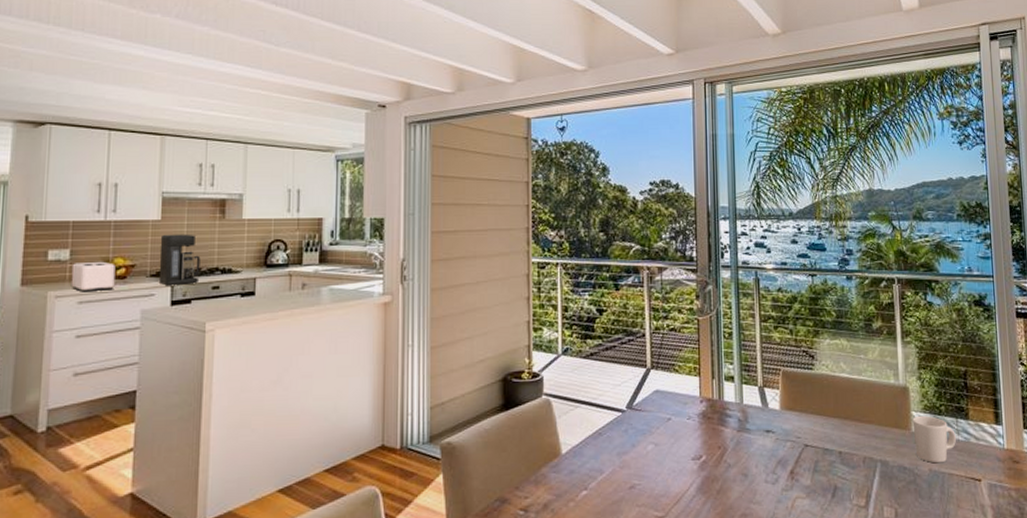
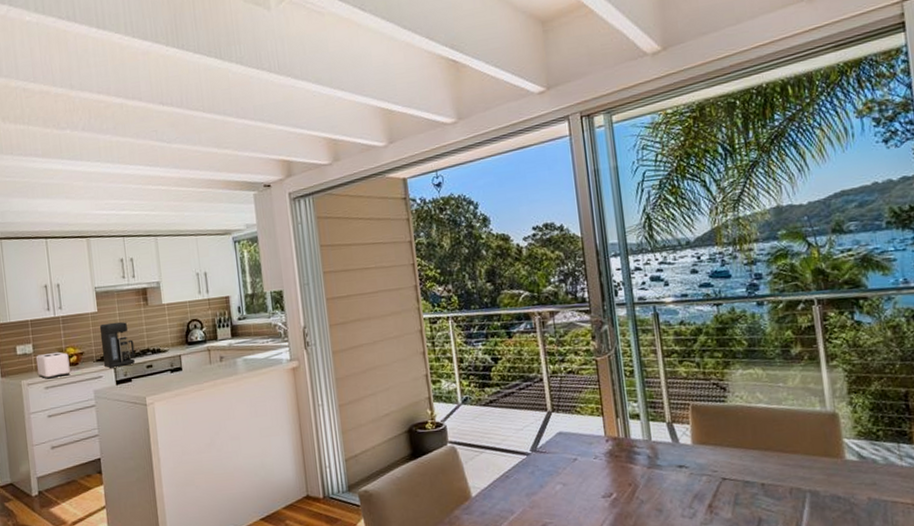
mug: present [912,415,957,464] -> none [844,442,900,492]

